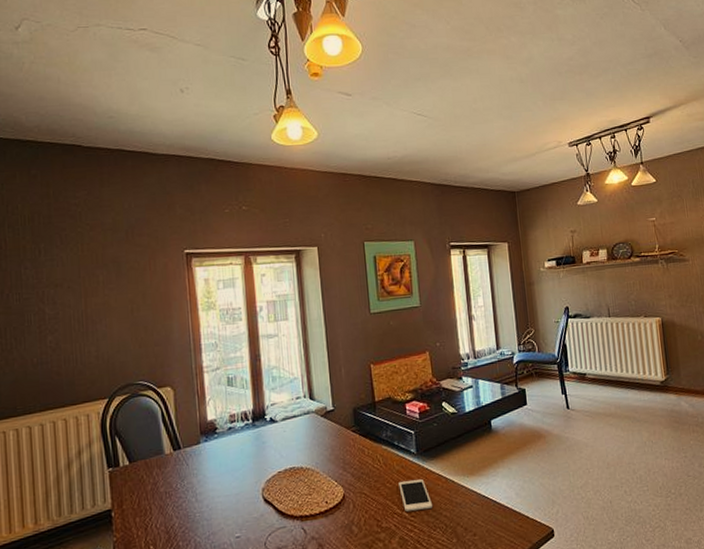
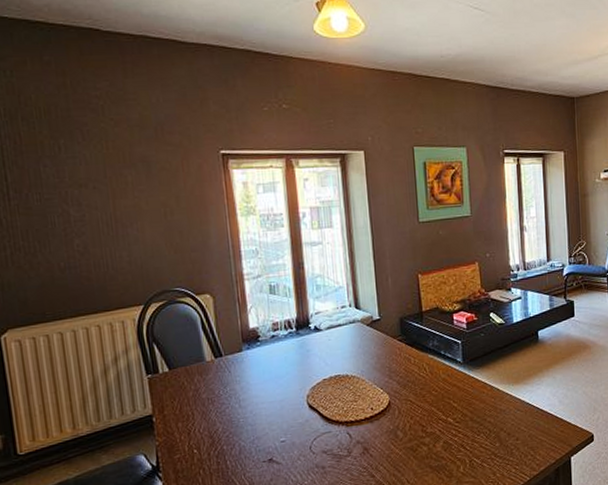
cell phone: present [398,479,433,512] -> none [444,387,478,418]

